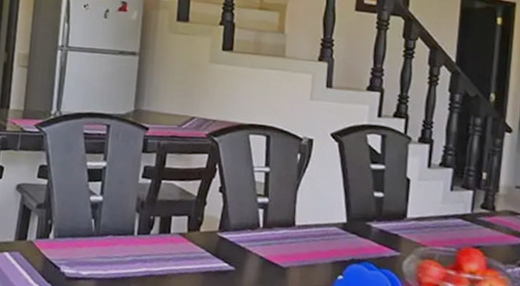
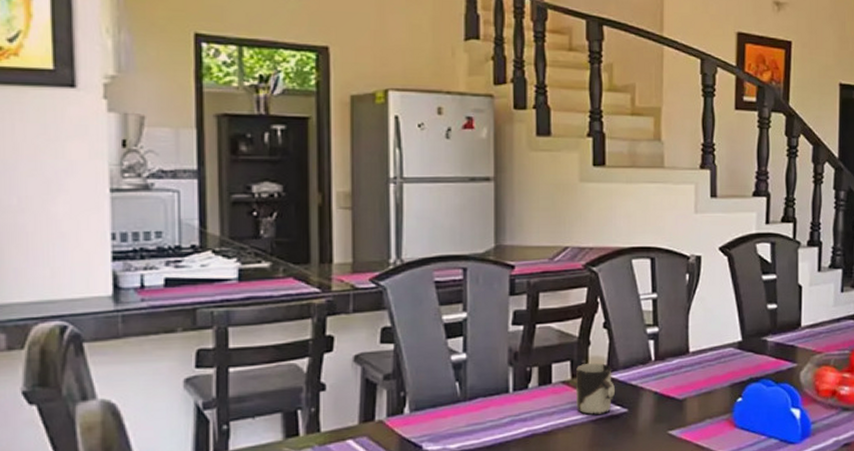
cup: none [189,220,226,269] -> present [576,362,616,415]

